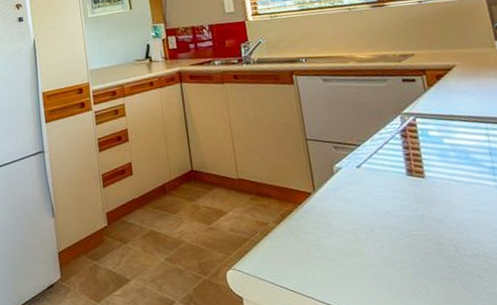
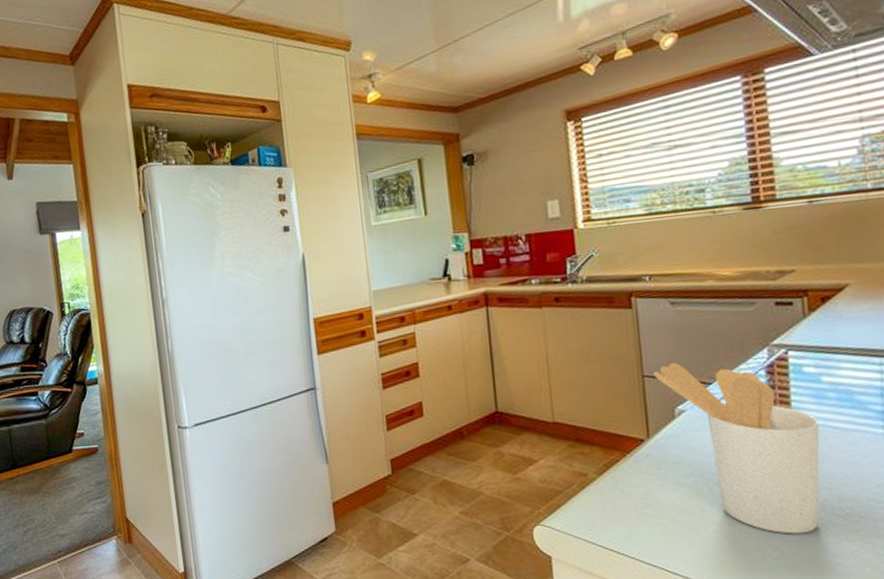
utensil holder: none [314,128,455,273] -> present [654,363,820,534]

